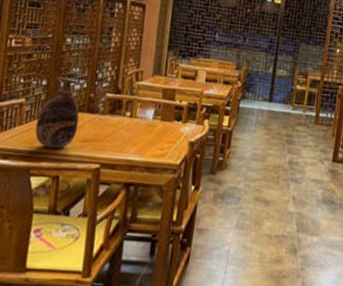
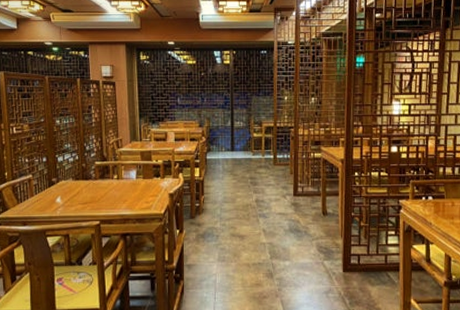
vase: present [35,76,80,149] -> none [44,153,77,213]

